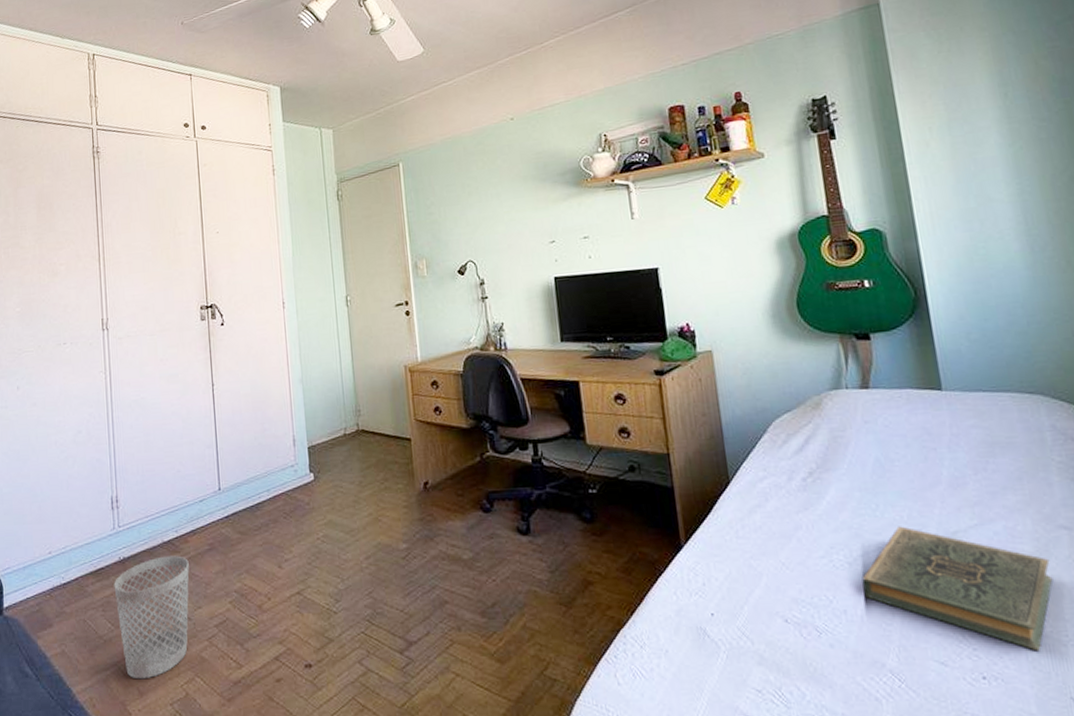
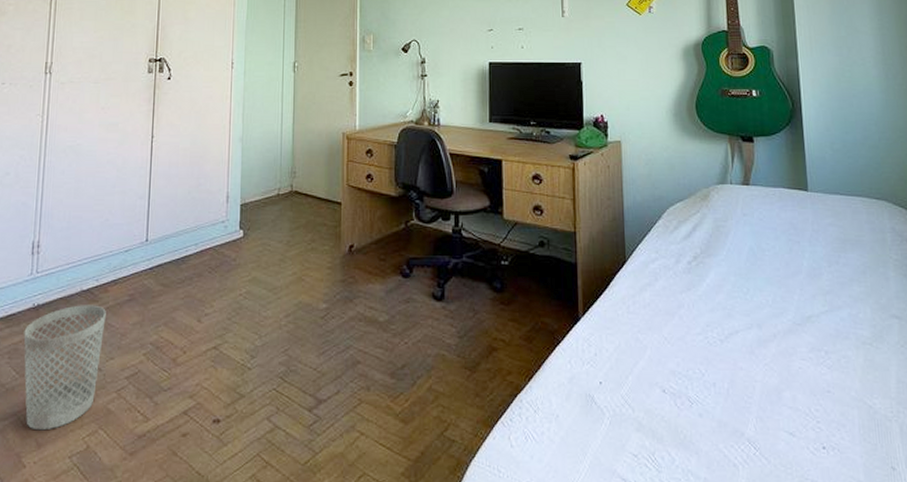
book: present [862,526,1053,651] -> none [730,309,884,425]

